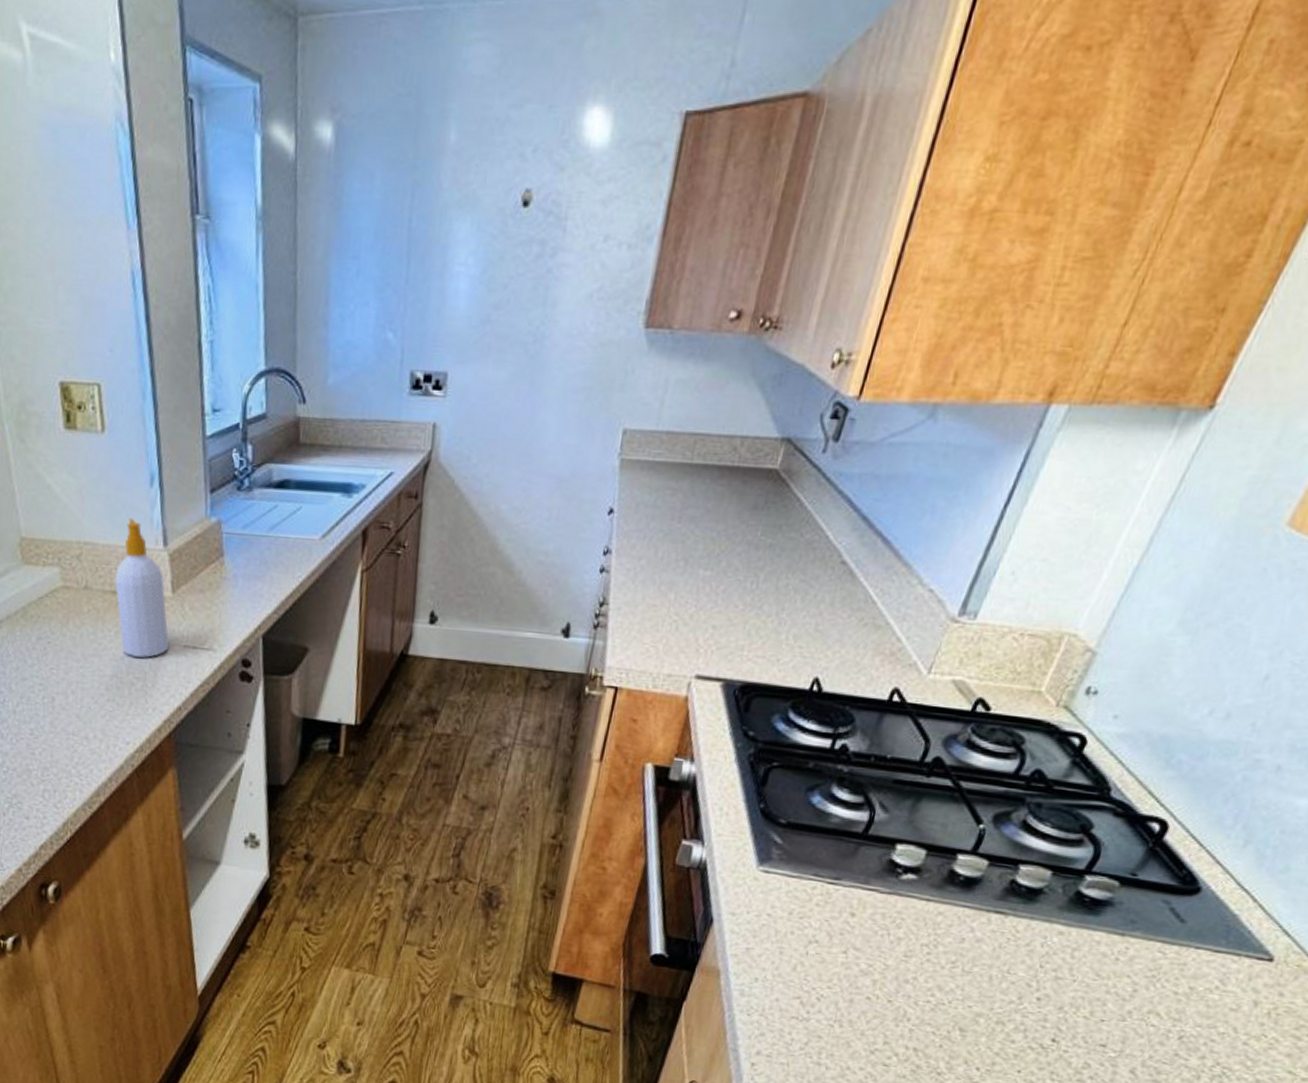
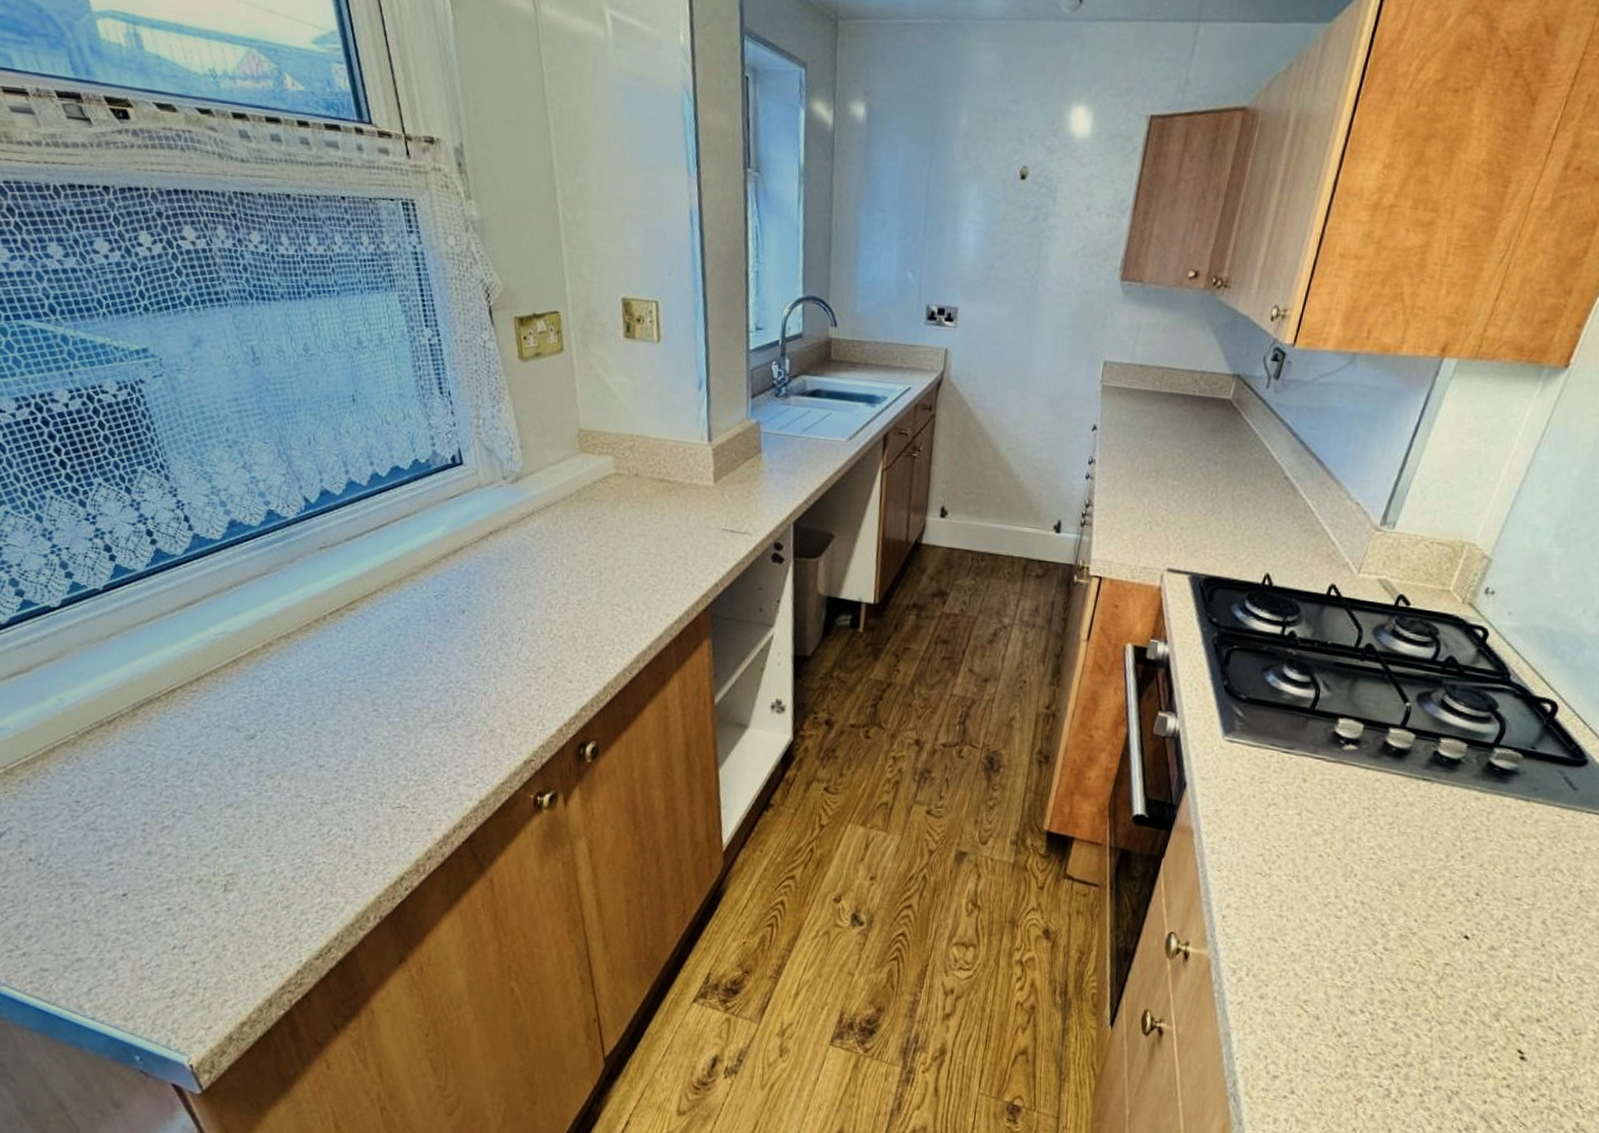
soap bottle: present [115,518,169,658] -> none [663,416,709,539]

